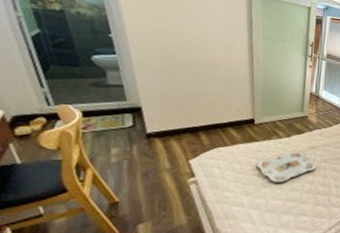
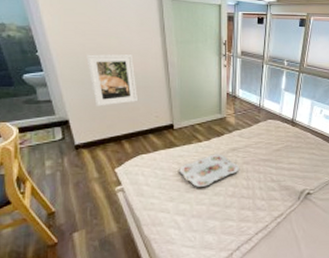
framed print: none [166,42,219,96] -> present [87,54,137,106]

